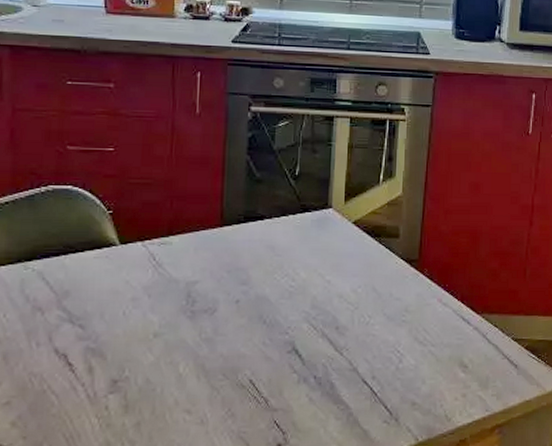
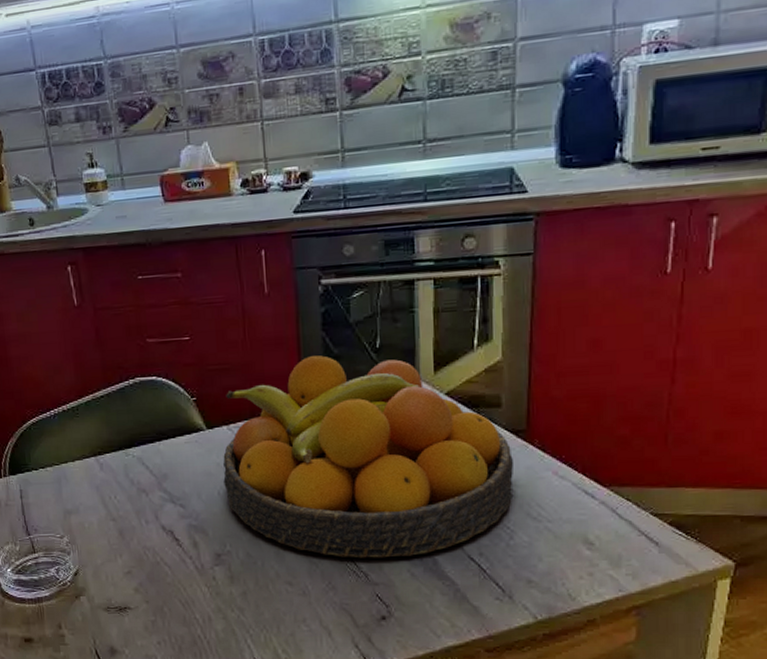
fruit bowl: none [130,178,406,383] -> present [223,355,513,558]

